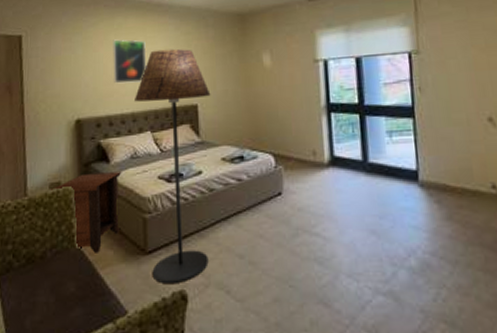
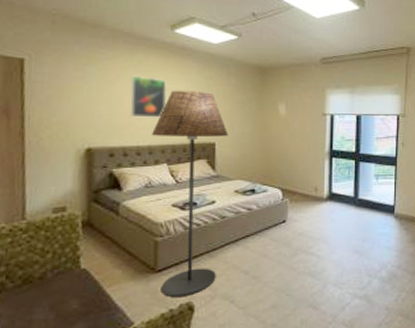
nightstand: present [50,172,122,253] -> none [53,199,135,273]

